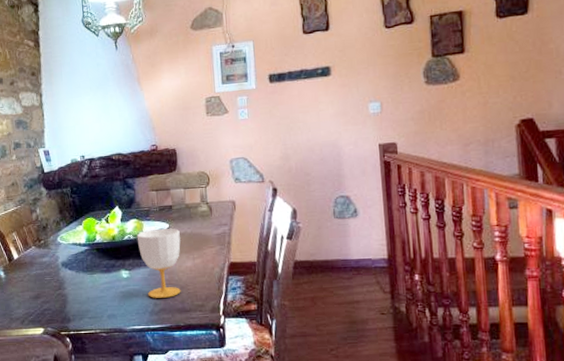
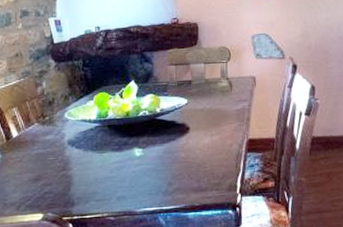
cup: present [136,228,181,298] -> none [152,103,199,178]

